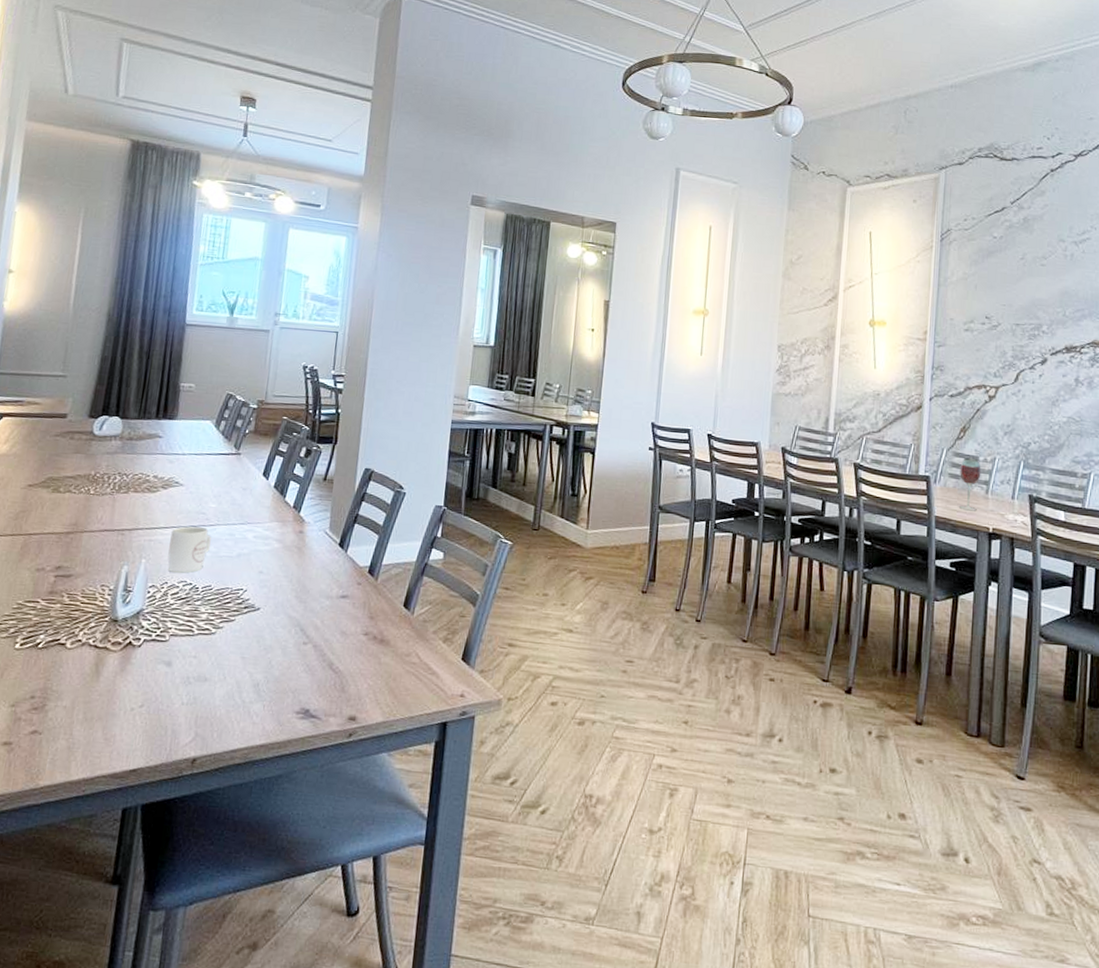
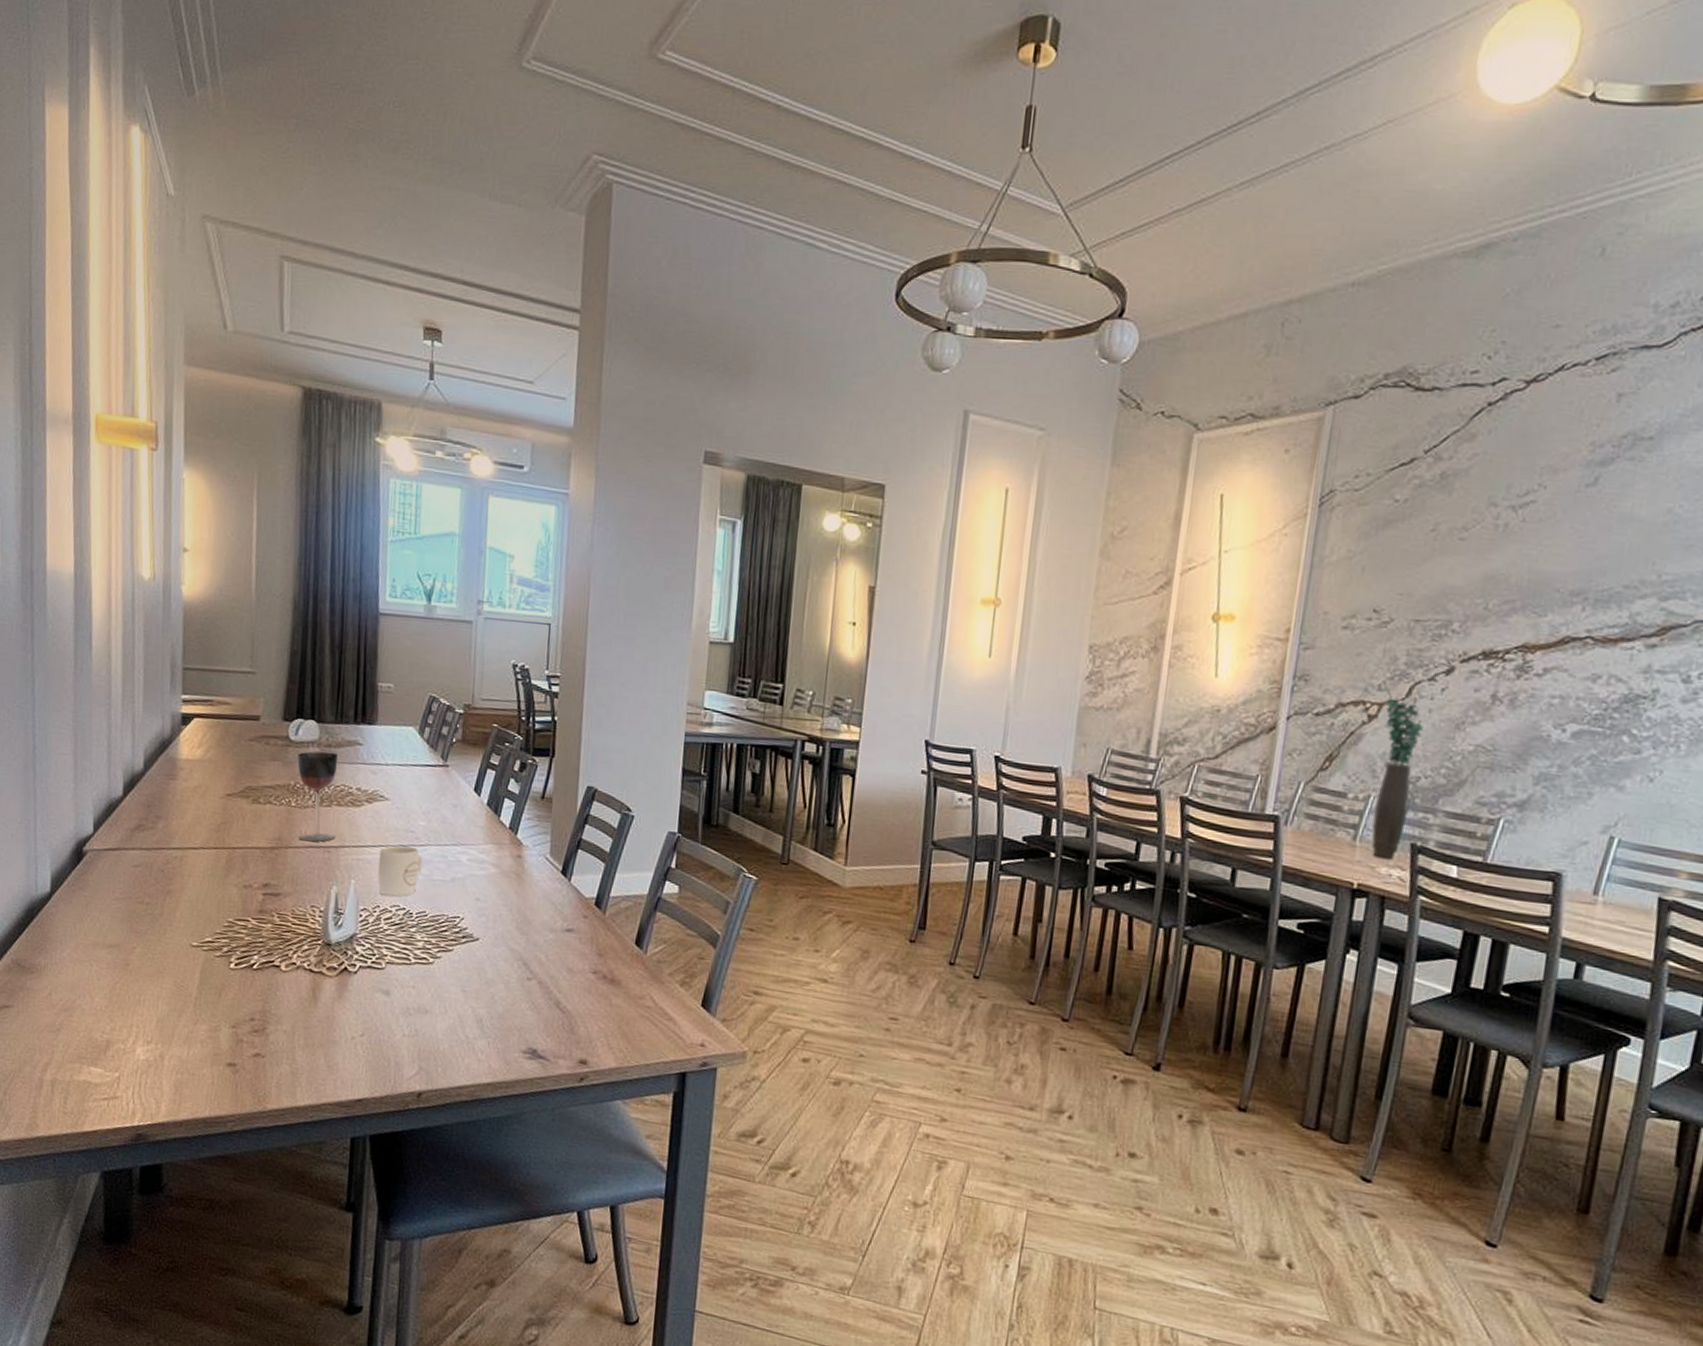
wineglass: none [94,444,139,526] -> present [297,751,339,842]
wineglass: present [959,457,981,511] -> none [1315,793,1350,862]
vase: none [999,379,1029,509] -> present [1371,693,1423,860]

